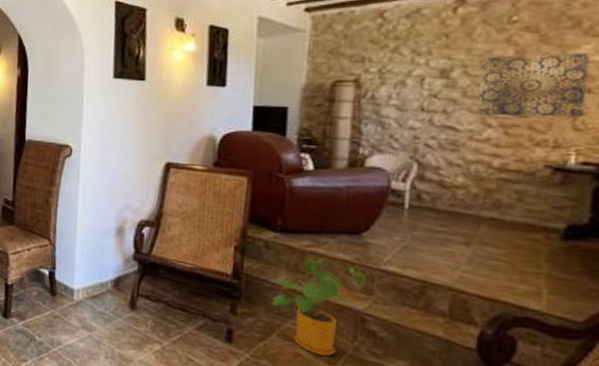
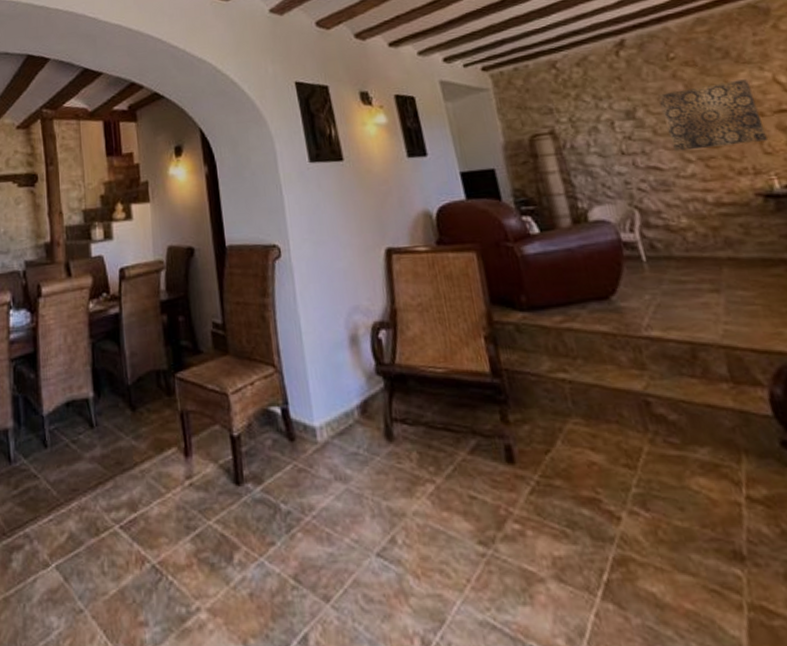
house plant: present [270,257,368,357] -> none [534,335,635,460]

